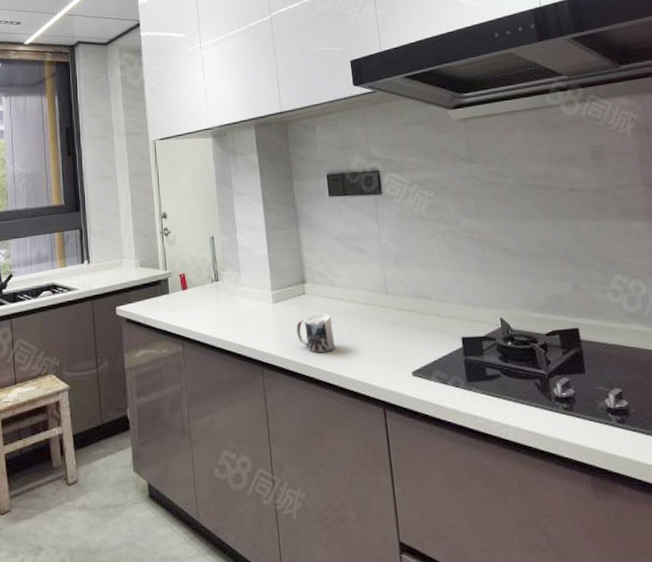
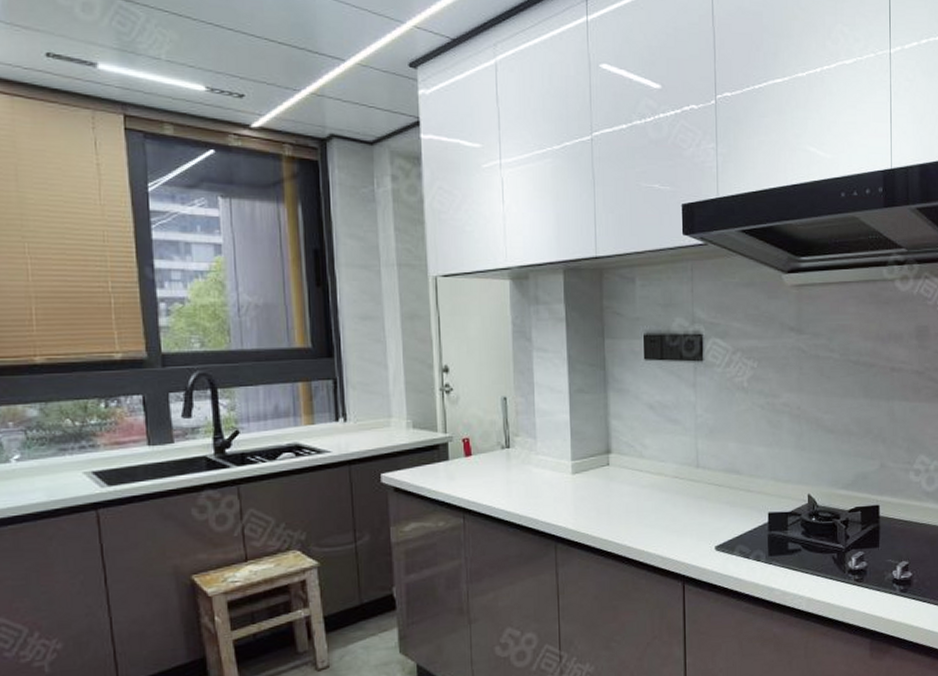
mug: present [296,312,336,353] -> none [596,485,638,528]

